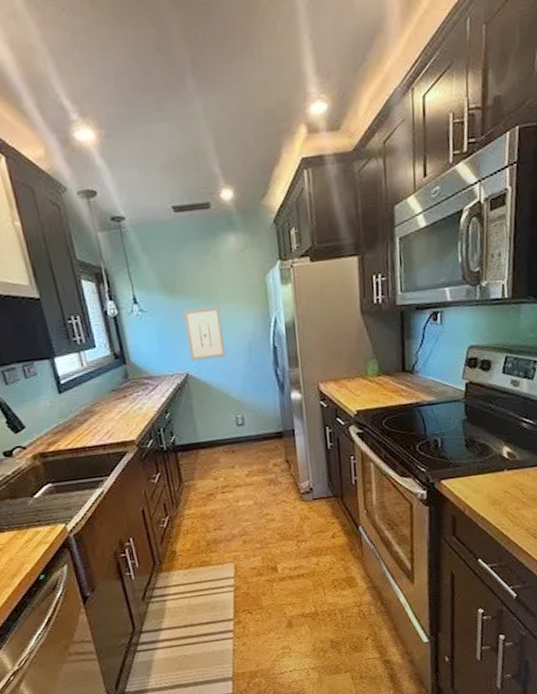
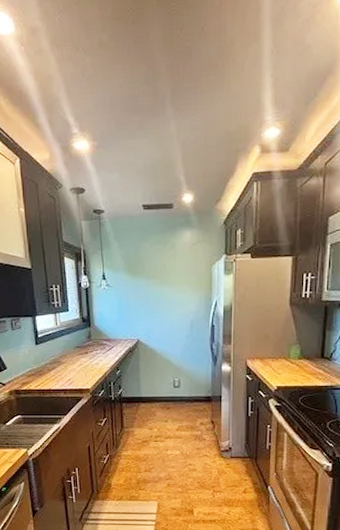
wall art: present [183,306,227,361] -> none [141,287,172,330]

